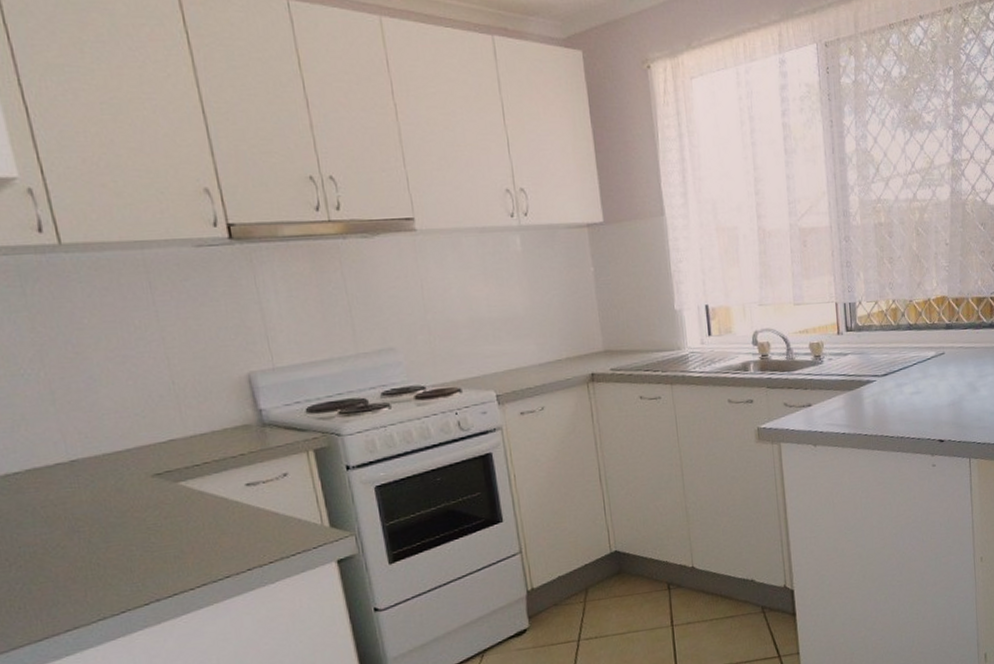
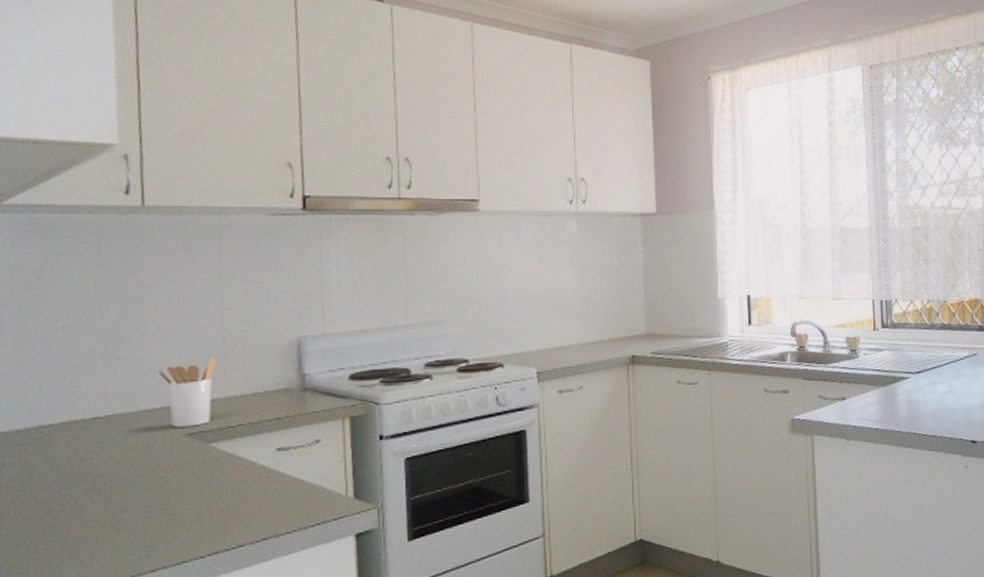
utensil holder: none [112,398,174,469] -> present [158,358,217,428]

